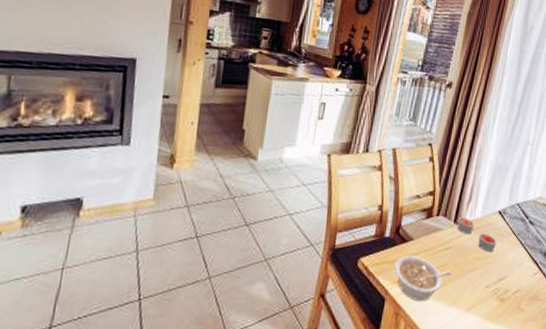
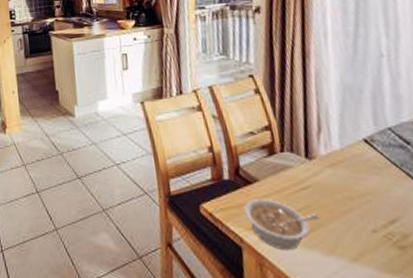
candle: present [457,216,498,253] -> none [309,150,374,190]

